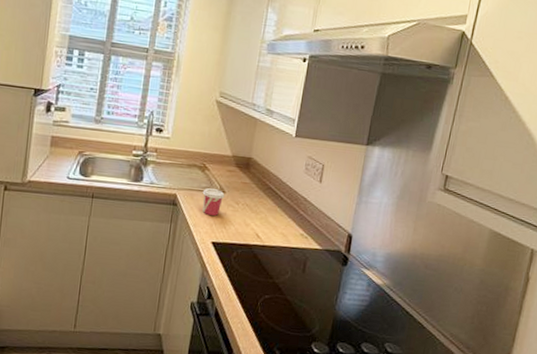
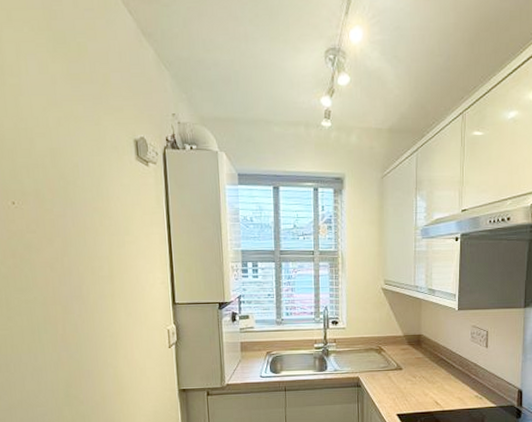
cup: present [202,188,225,216] -> none [382,367,402,391]

